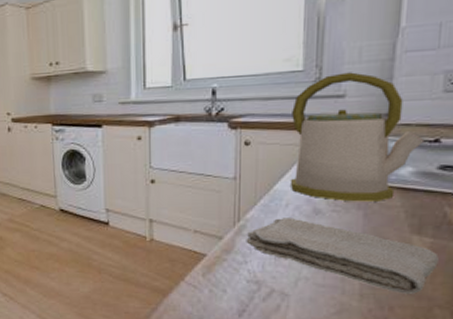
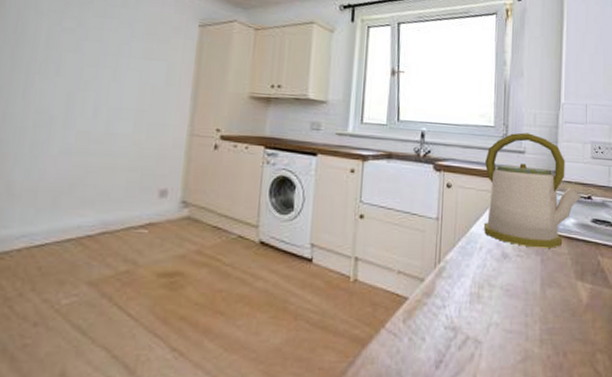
washcloth: present [246,218,439,294] -> none [445,261,597,339]

